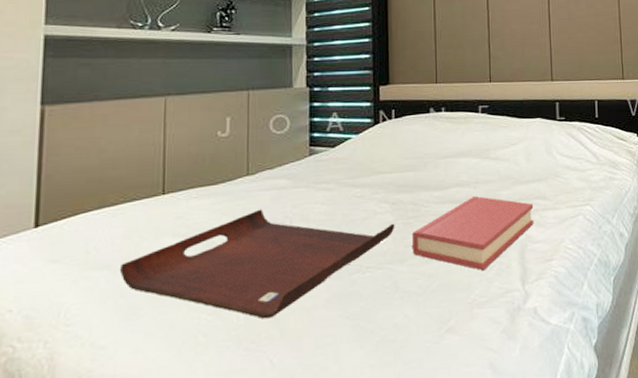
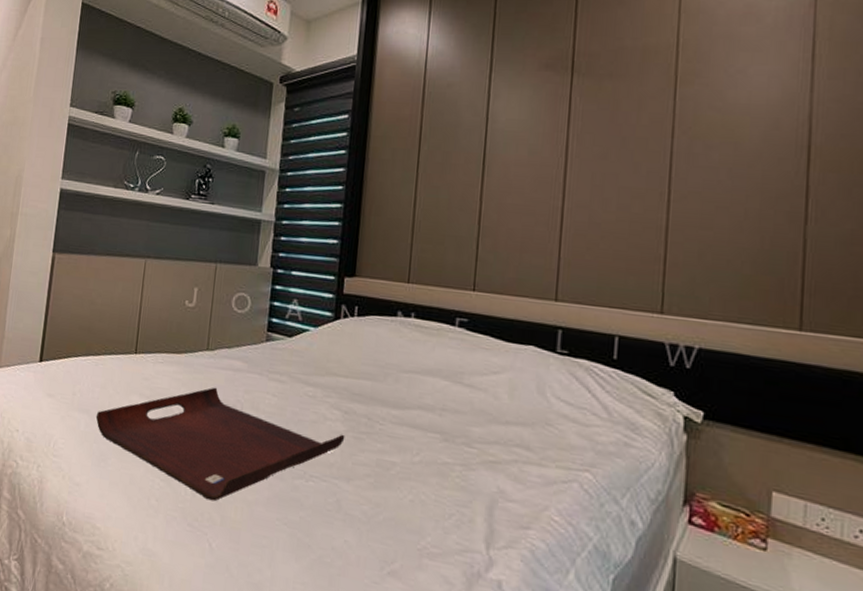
hardback book: present [411,195,534,271] -> none [360,424,513,517]

